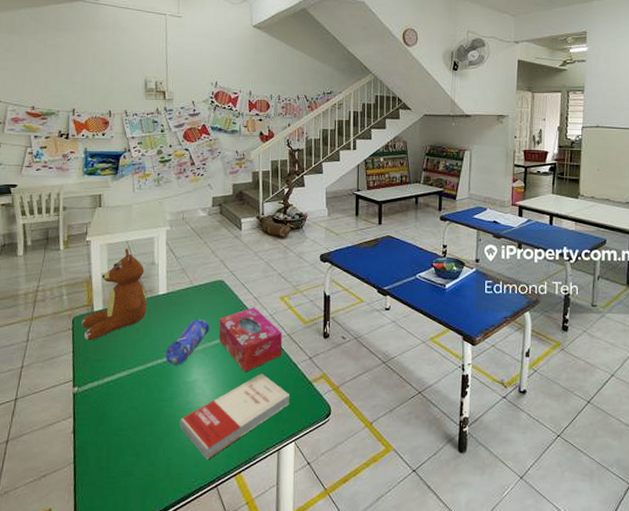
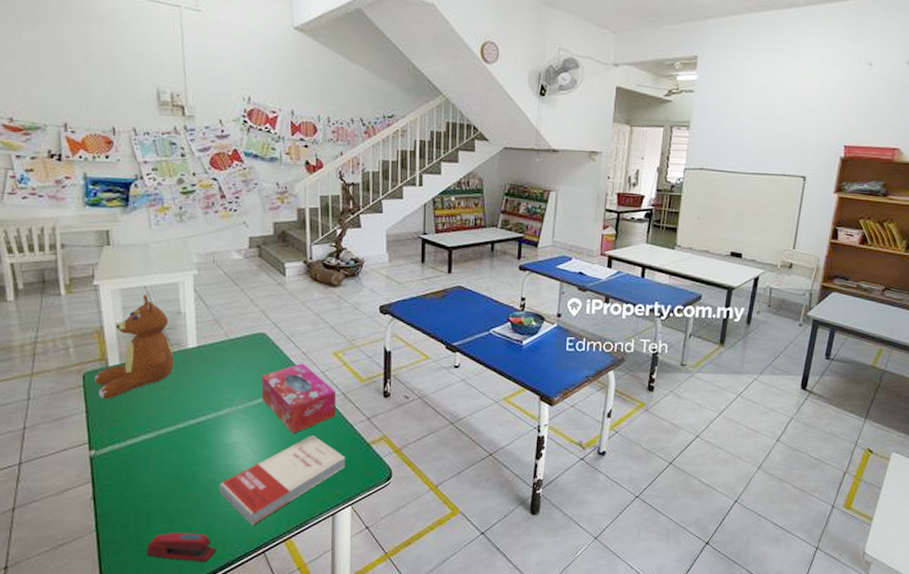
stapler: none [114,466,176,495] -> present [146,532,217,562]
pencil case: present [165,318,210,365] -> none [198,375,250,426]

